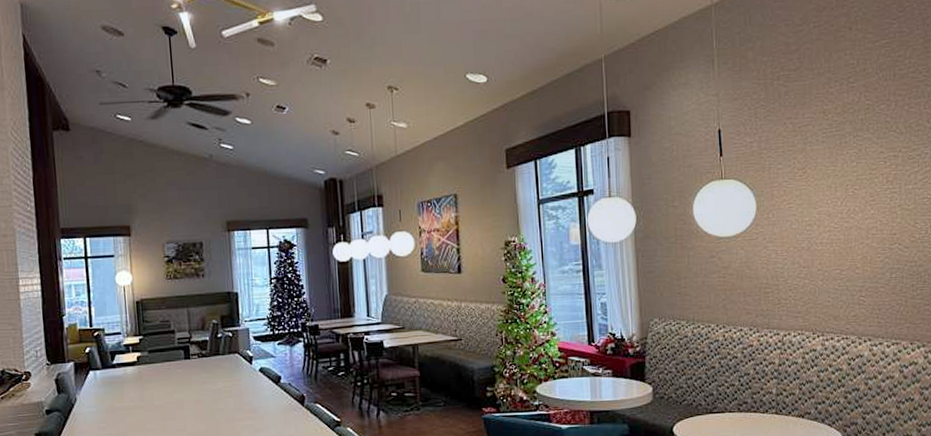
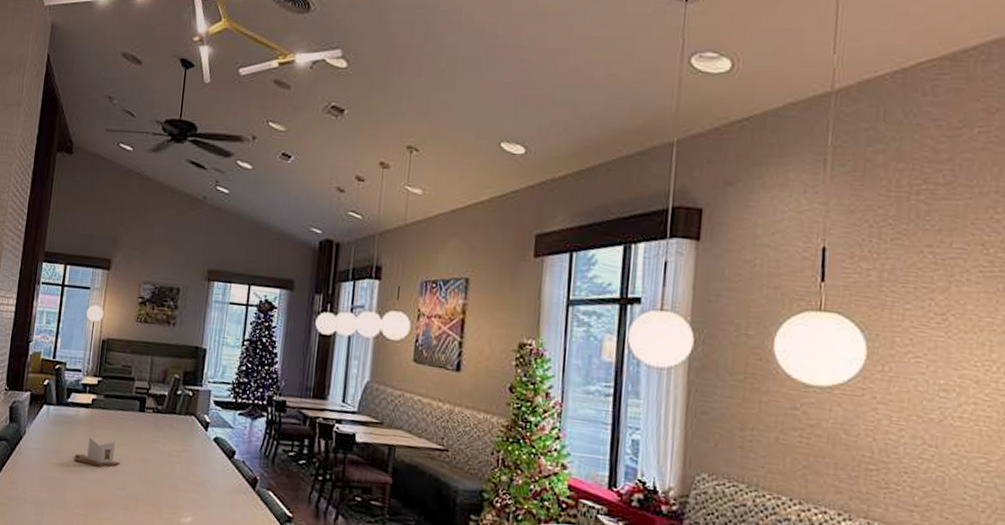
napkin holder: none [129,390,176,416] -> present [73,437,120,468]

